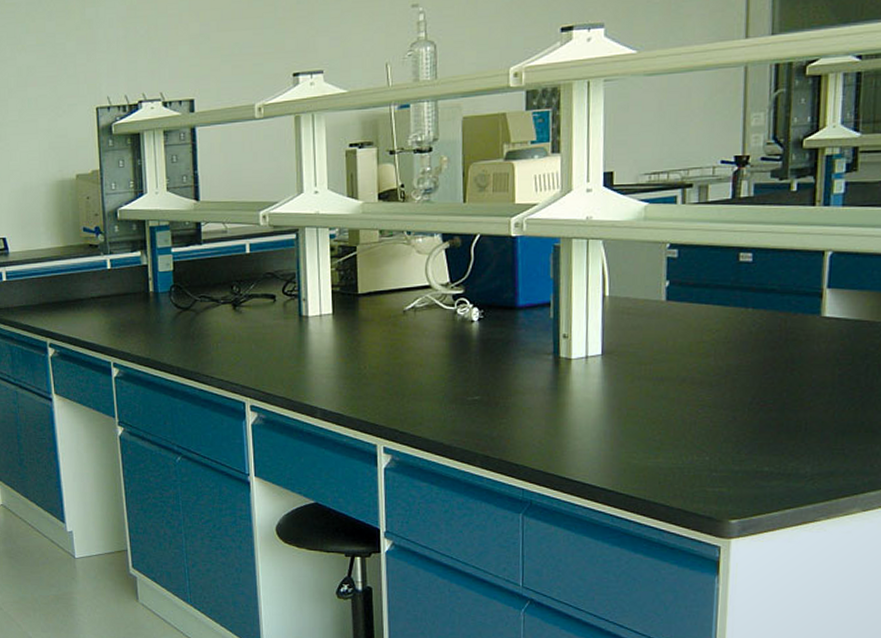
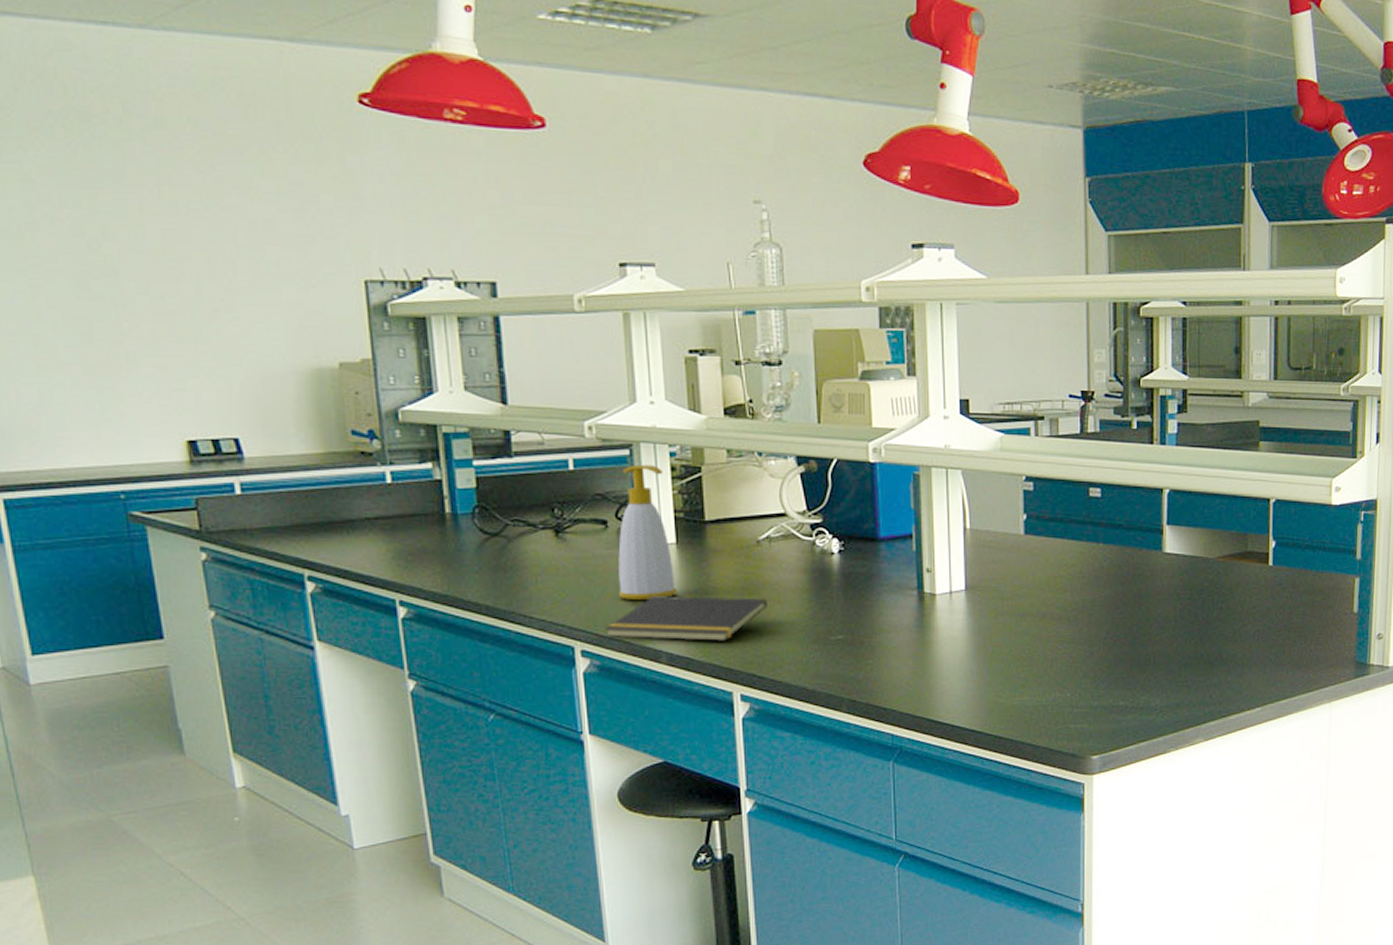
notepad: none [270,360,411,400] -> present [605,596,767,641]
soap bottle: none [282,246,332,364] -> present [618,464,678,601]

